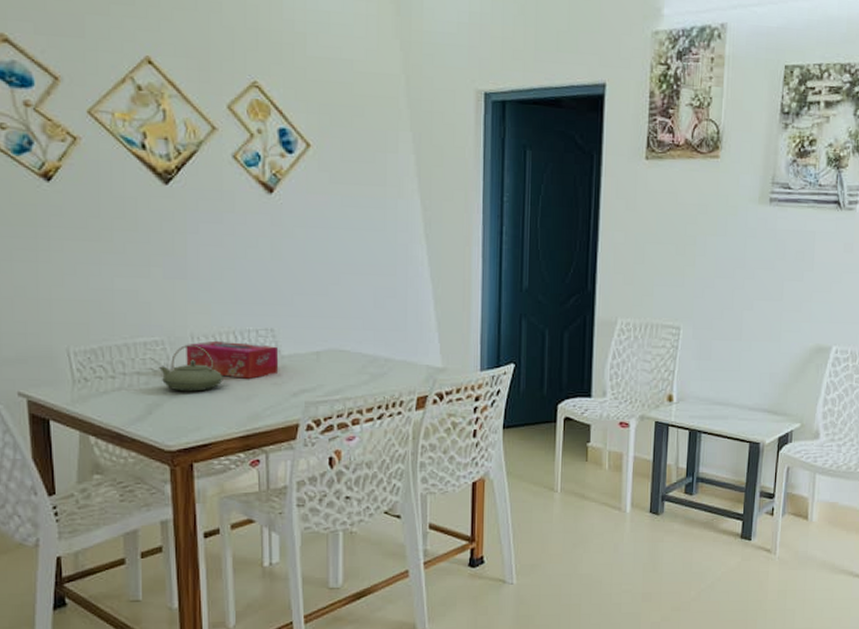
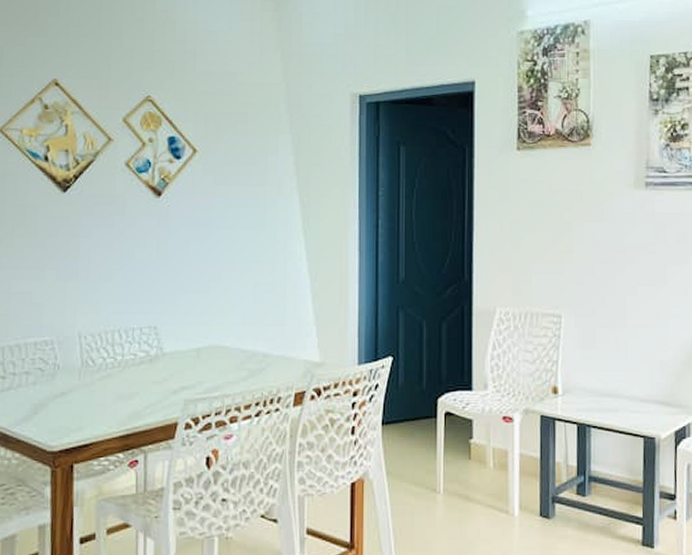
teapot: present [159,344,223,392] -> none [47,343,107,391]
tissue box: present [186,340,279,379] -> none [72,339,161,377]

